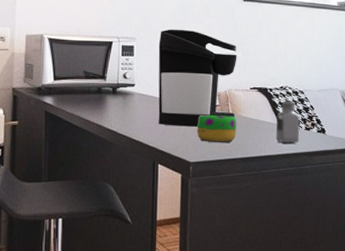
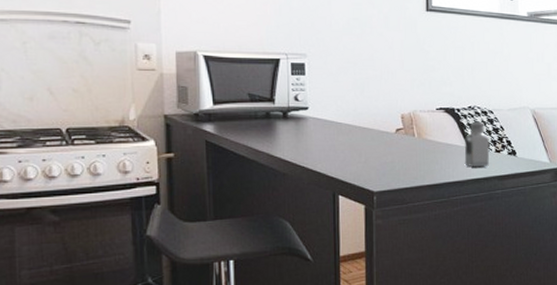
coffee maker: present [158,29,242,127] -> none [333,43,426,153]
mug: present [197,114,237,142] -> none [380,139,423,169]

